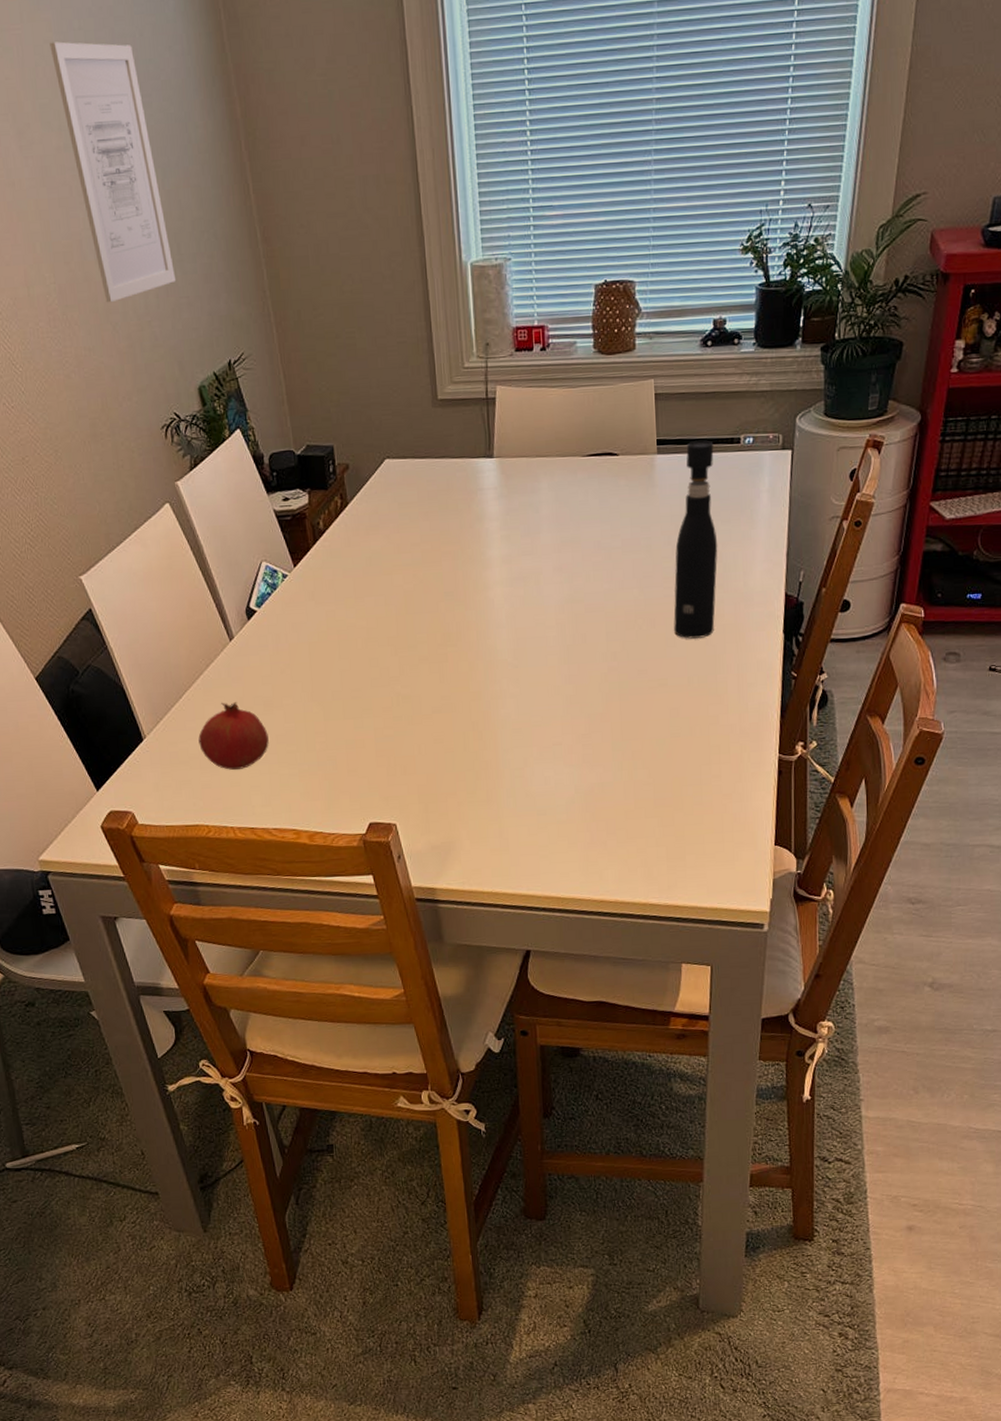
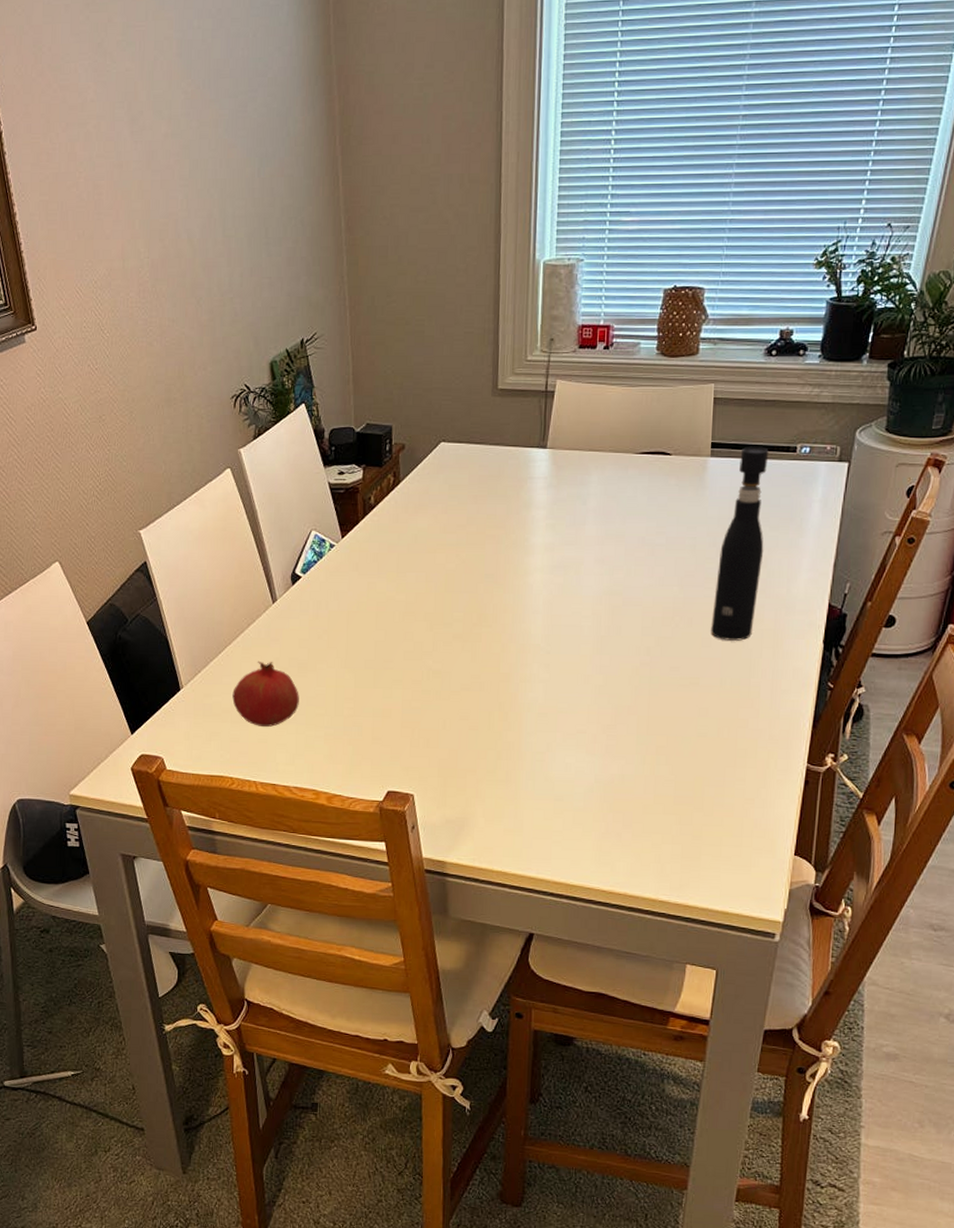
wall art: present [50,41,177,303] -> none [169,38,261,279]

